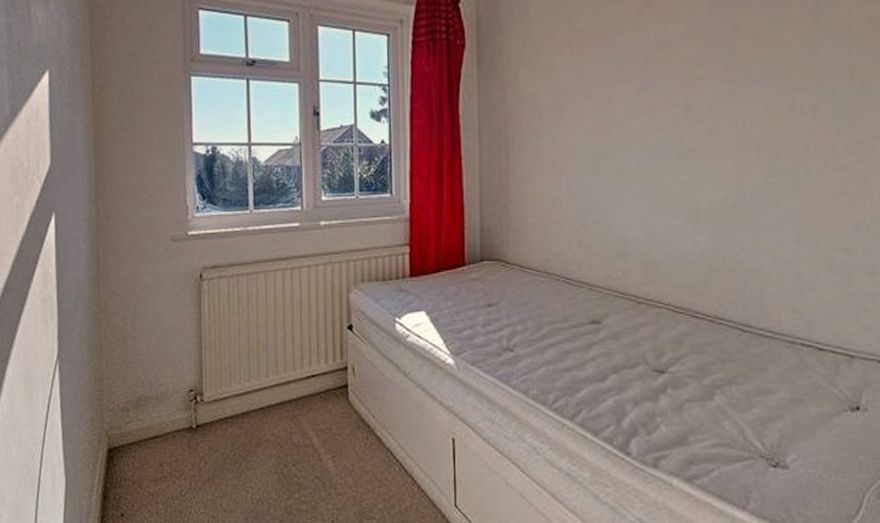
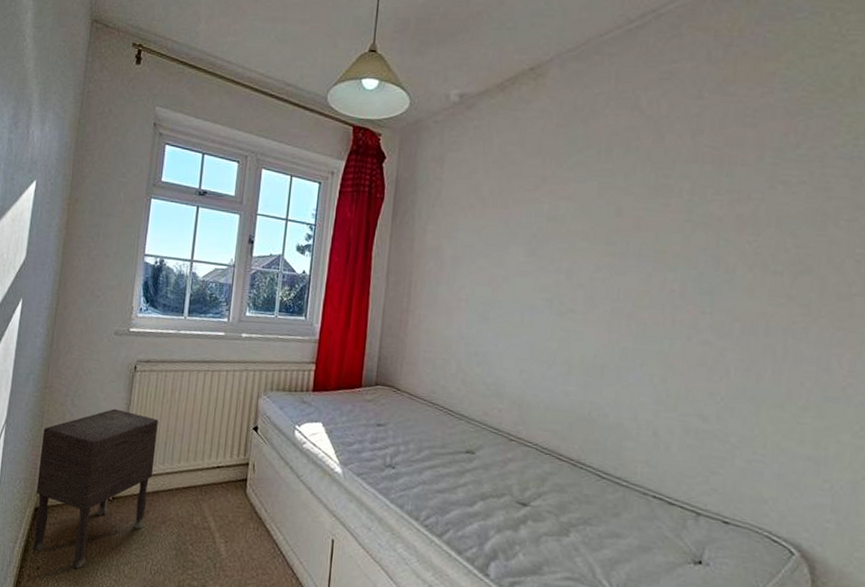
nightstand: none [104,325,239,509] -> present [32,408,158,569]

